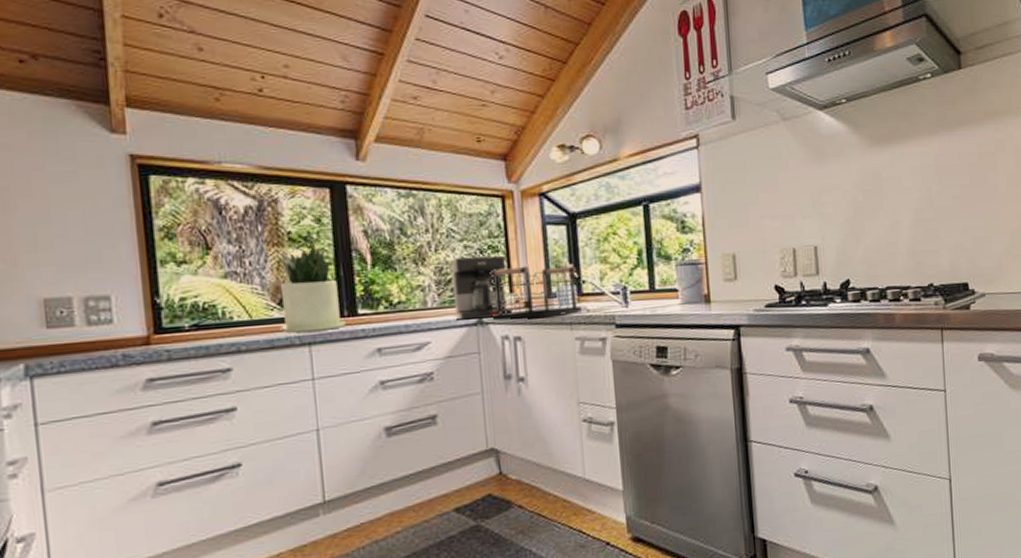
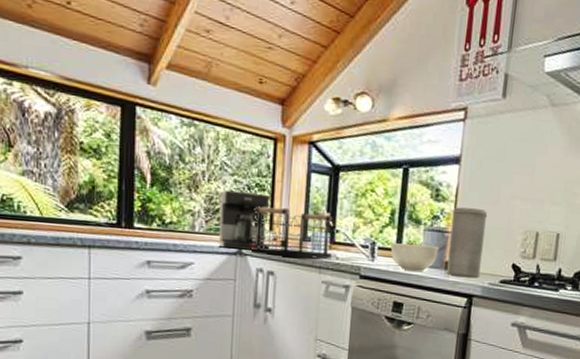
planter: present [275,245,346,333] -> none [64,155,122,238]
bowl: none [643,281,695,311] -> present [390,243,438,271]
canister: none [702,234,744,308] -> present [446,207,488,278]

